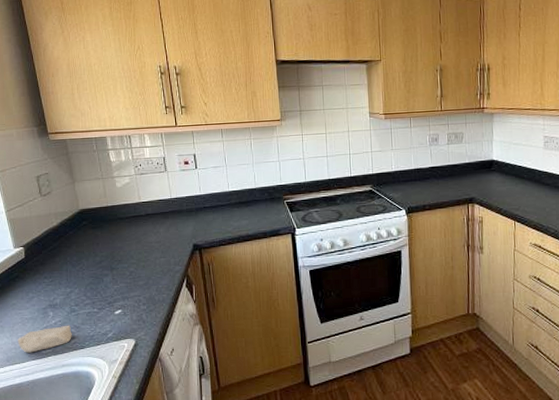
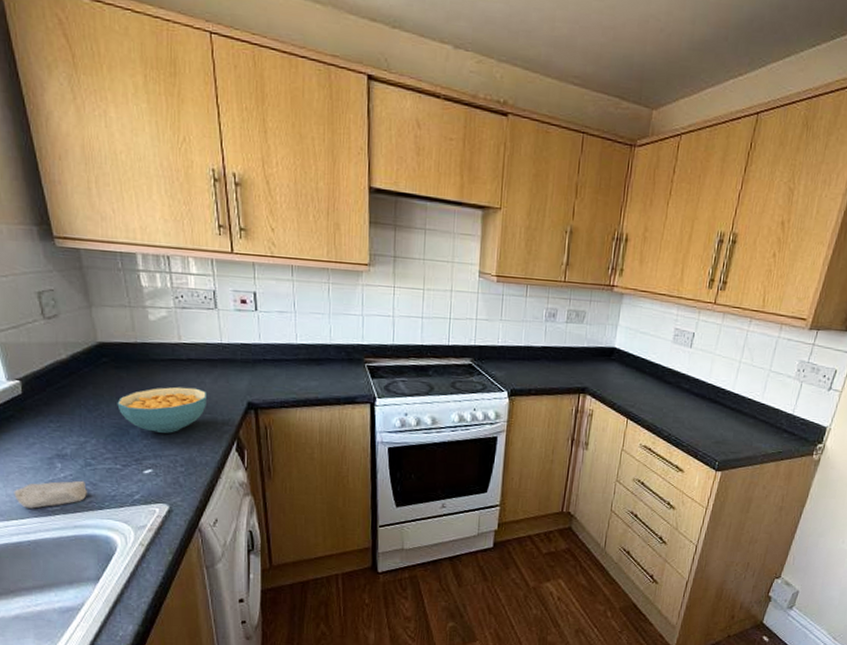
cereal bowl: none [94,237,162,278] -> present [117,386,206,433]

